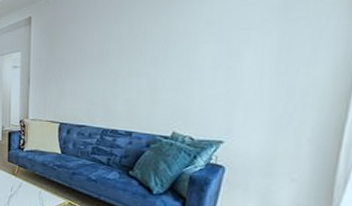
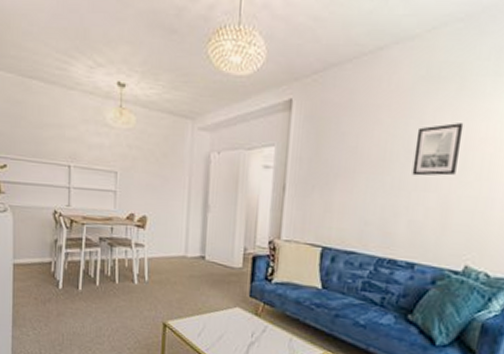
wall art: none [125,23,165,66] -> present [412,123,464,176]

